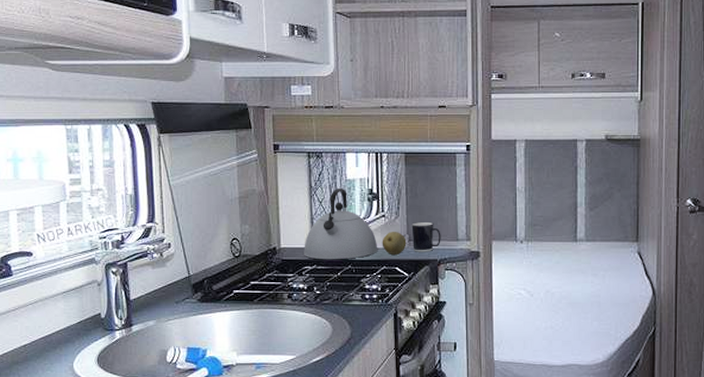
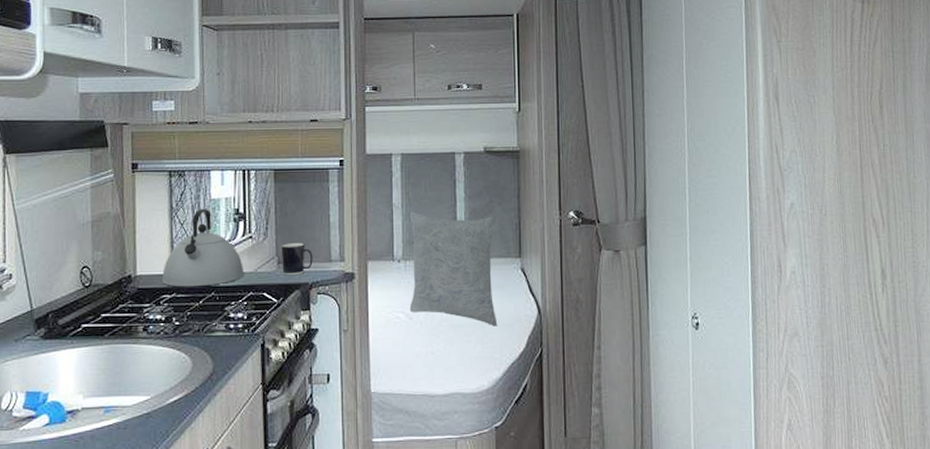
fruit: present [382,232,407,256] -> none [248,254,276,280]
pillow: none [531,195,616,305] -> present [409,211,497,326]

